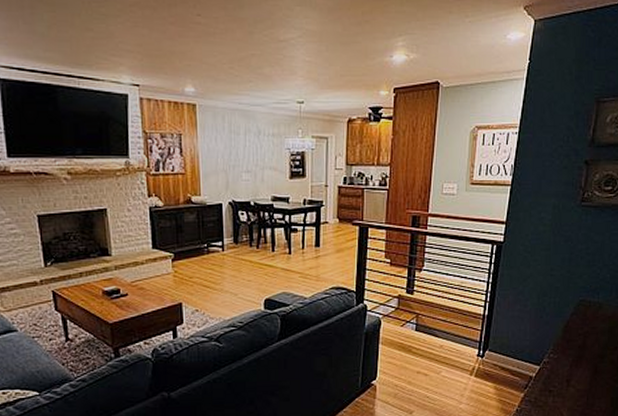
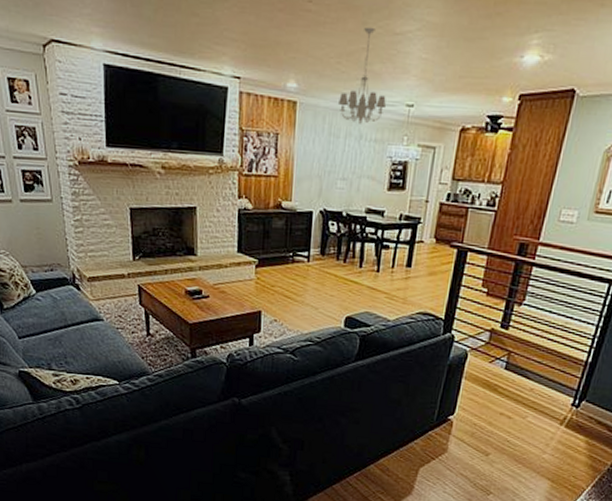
chandelier: none [234,35,278,121] -> present [337,26,386,124]

